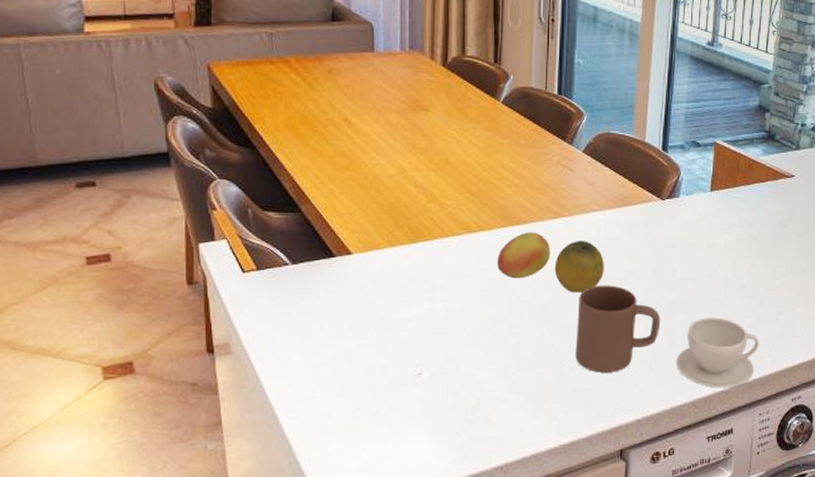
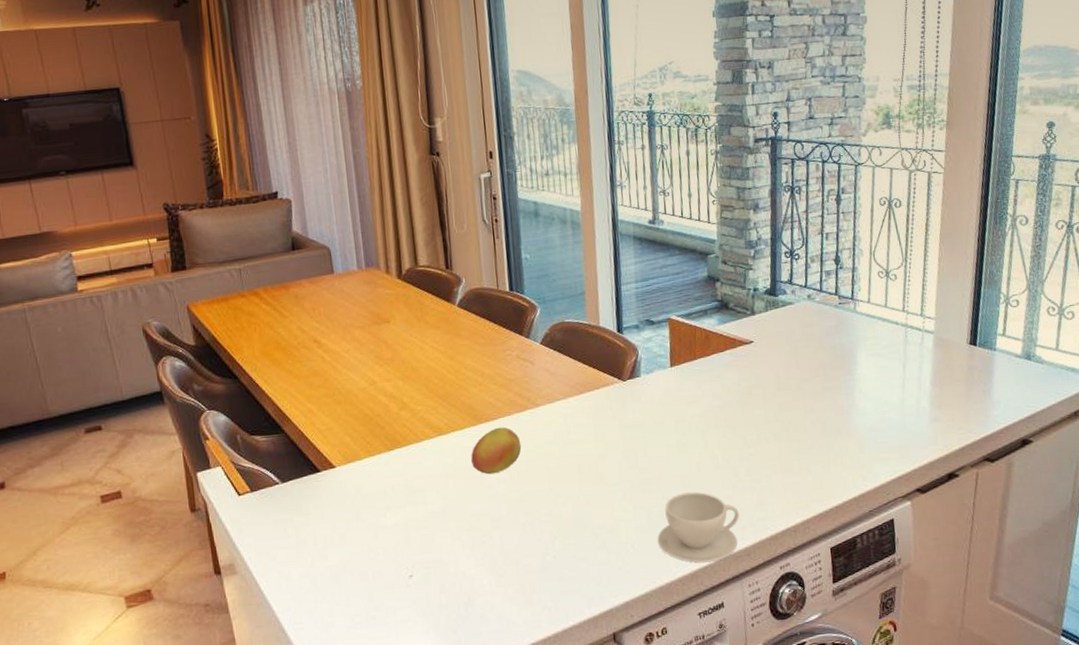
fruit: present [554,240,604,293] -> none [526,429,575,483]
mug: present [575,285,661,373] -> none [554,470,638,559]

